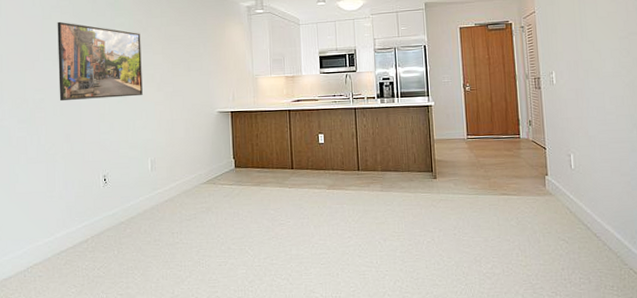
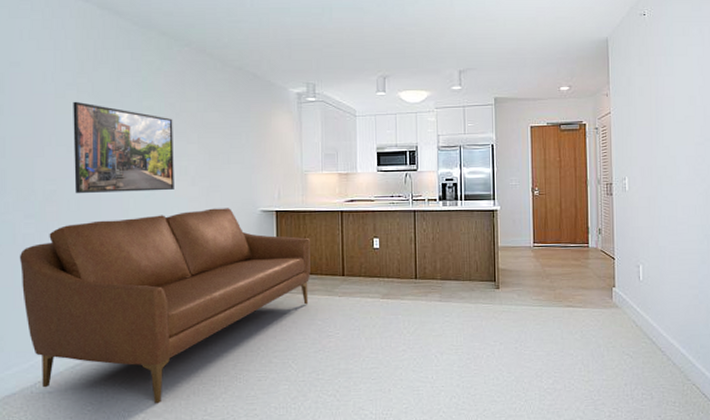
sofa: none [14,110,263,287] -> present [19,208,311,404]

